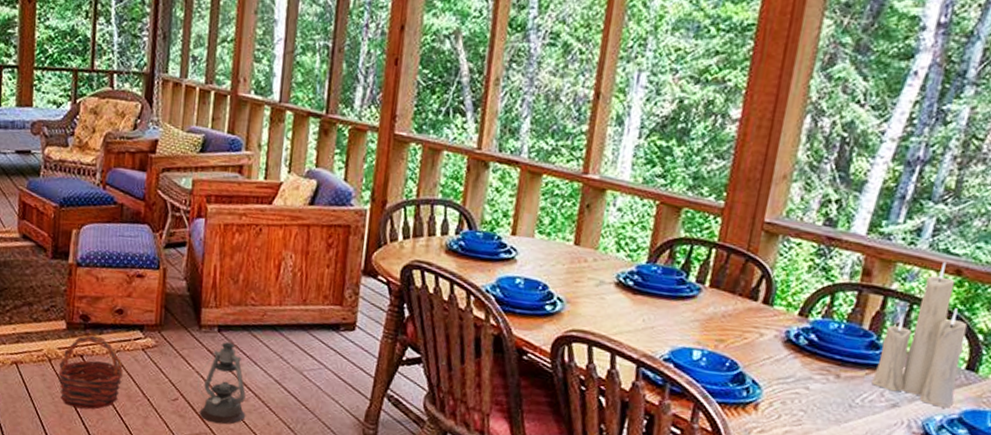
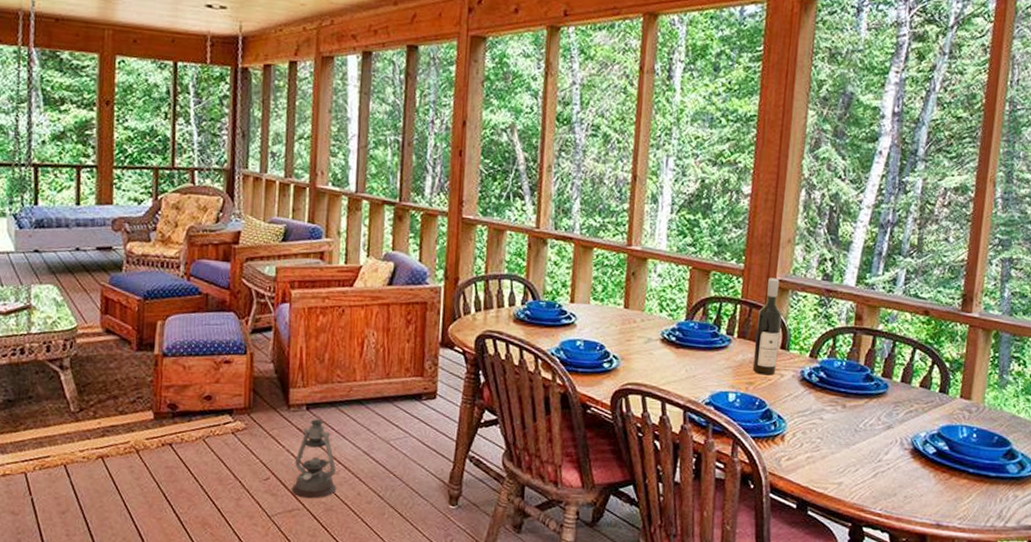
basket: present [58,334,124,410] -> none [146,422,214,498]
bottle: none [724,219,769,334] -> present [752,278,782,376]
candle: present [871,261,968,408] -> none [870,304,937,426]

